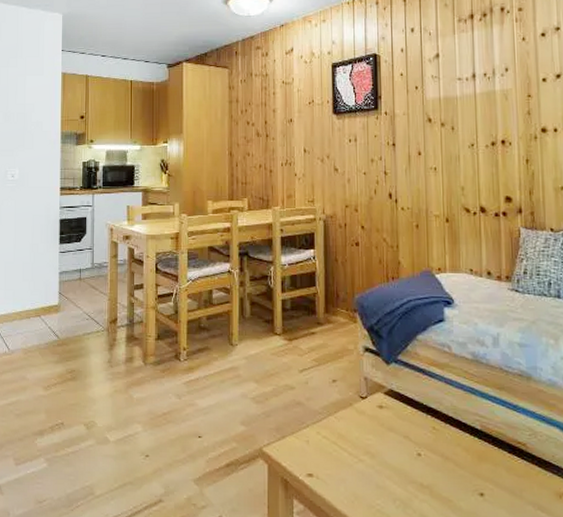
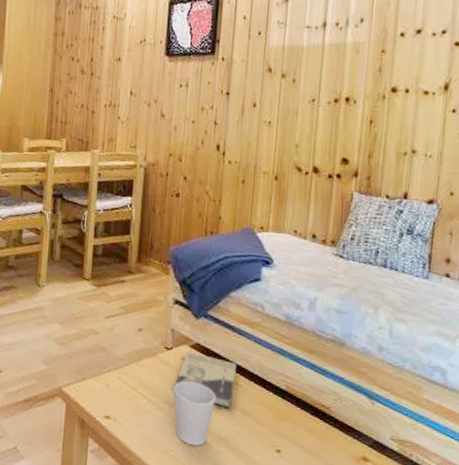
mug: none [371,429,414,498] -> present [172,381,216,446]
book: none [374,399,431,455] -> present [176,351,236,409]

